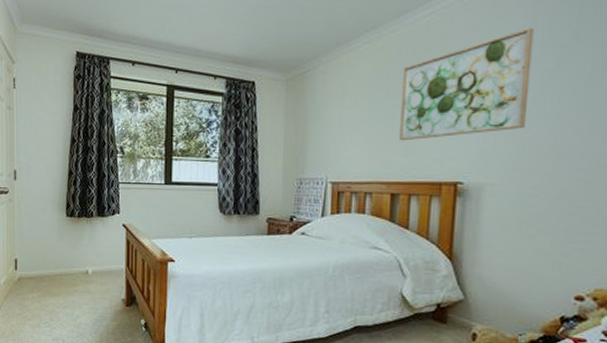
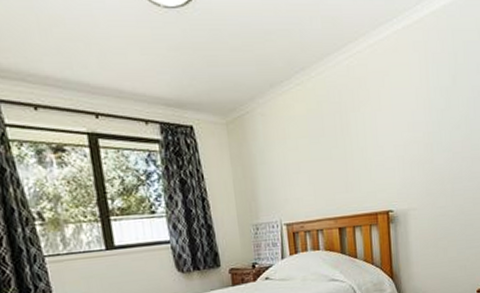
wall art: present [398,27,534,141] -> none [333,73,431,178]

